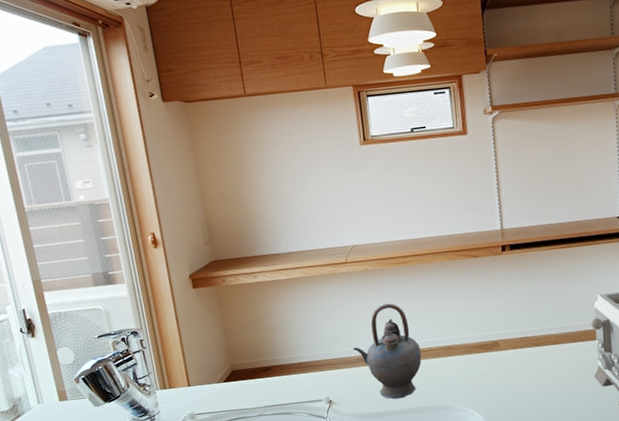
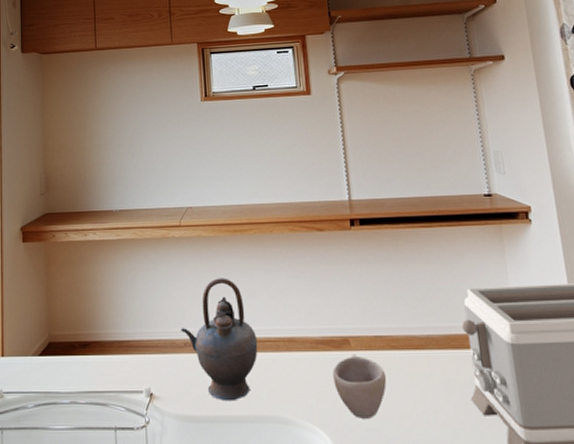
cup: none [485,353,529,400] -> present [332,354,387,419]

